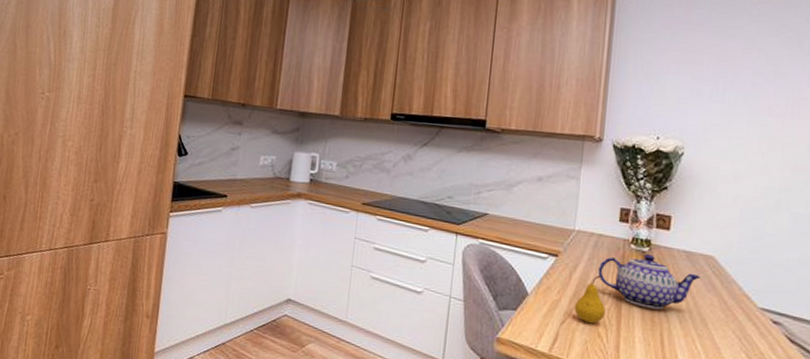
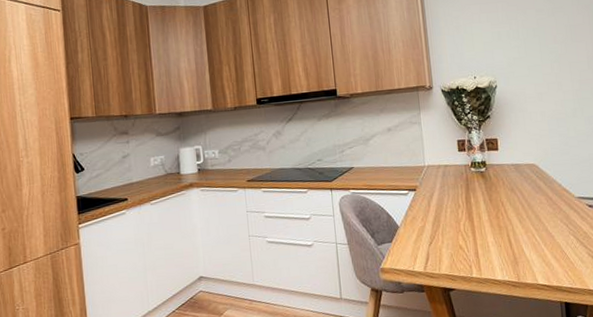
fruit: present [574,275,605,324] -> none [437,198,462,240]
teapot: present [598,253,700,310] -> none [449,172,529,217]

